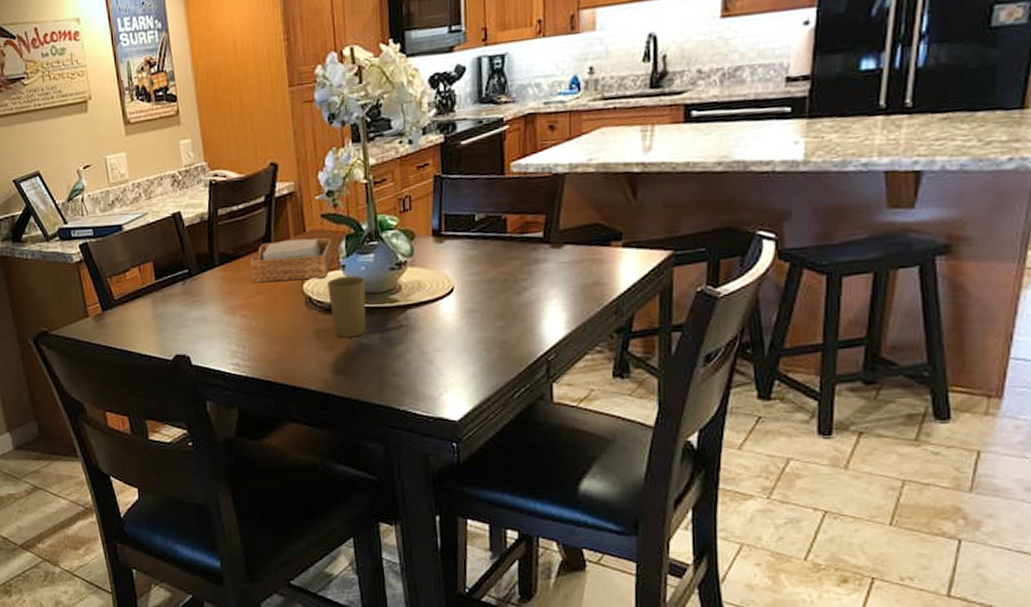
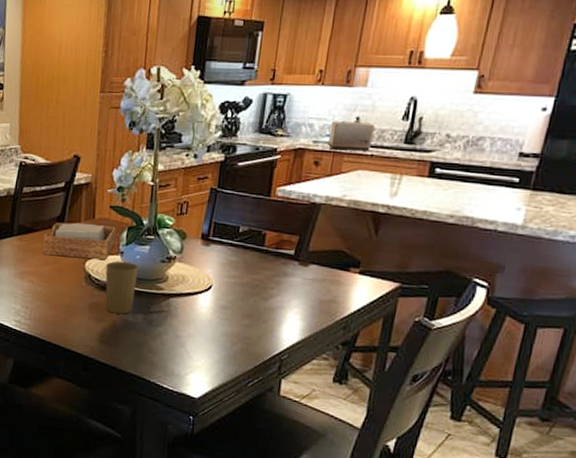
toaster: none [561,71,613,109] -> present [328,121,375,152]

